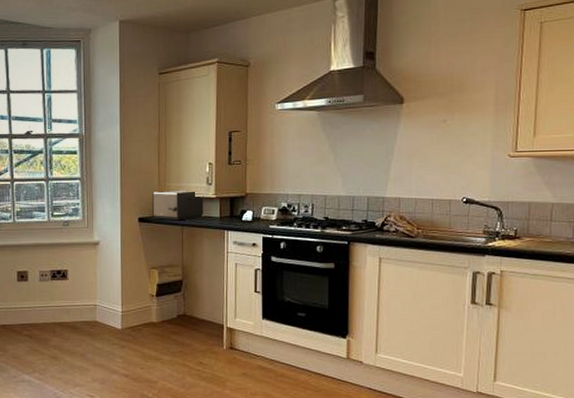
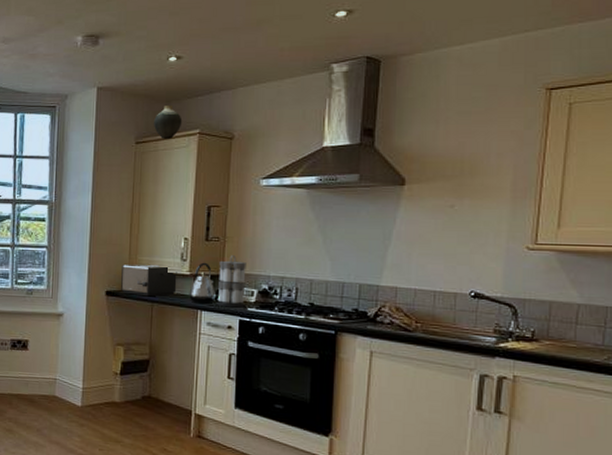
vase: none [175,36,202,69] -> present [154,106,183,139]
kettle: none [216,185,241,224] -> present [189,262,217,304]
spice rack: none [241,177,267,226] -> present [217,255,246,308]

